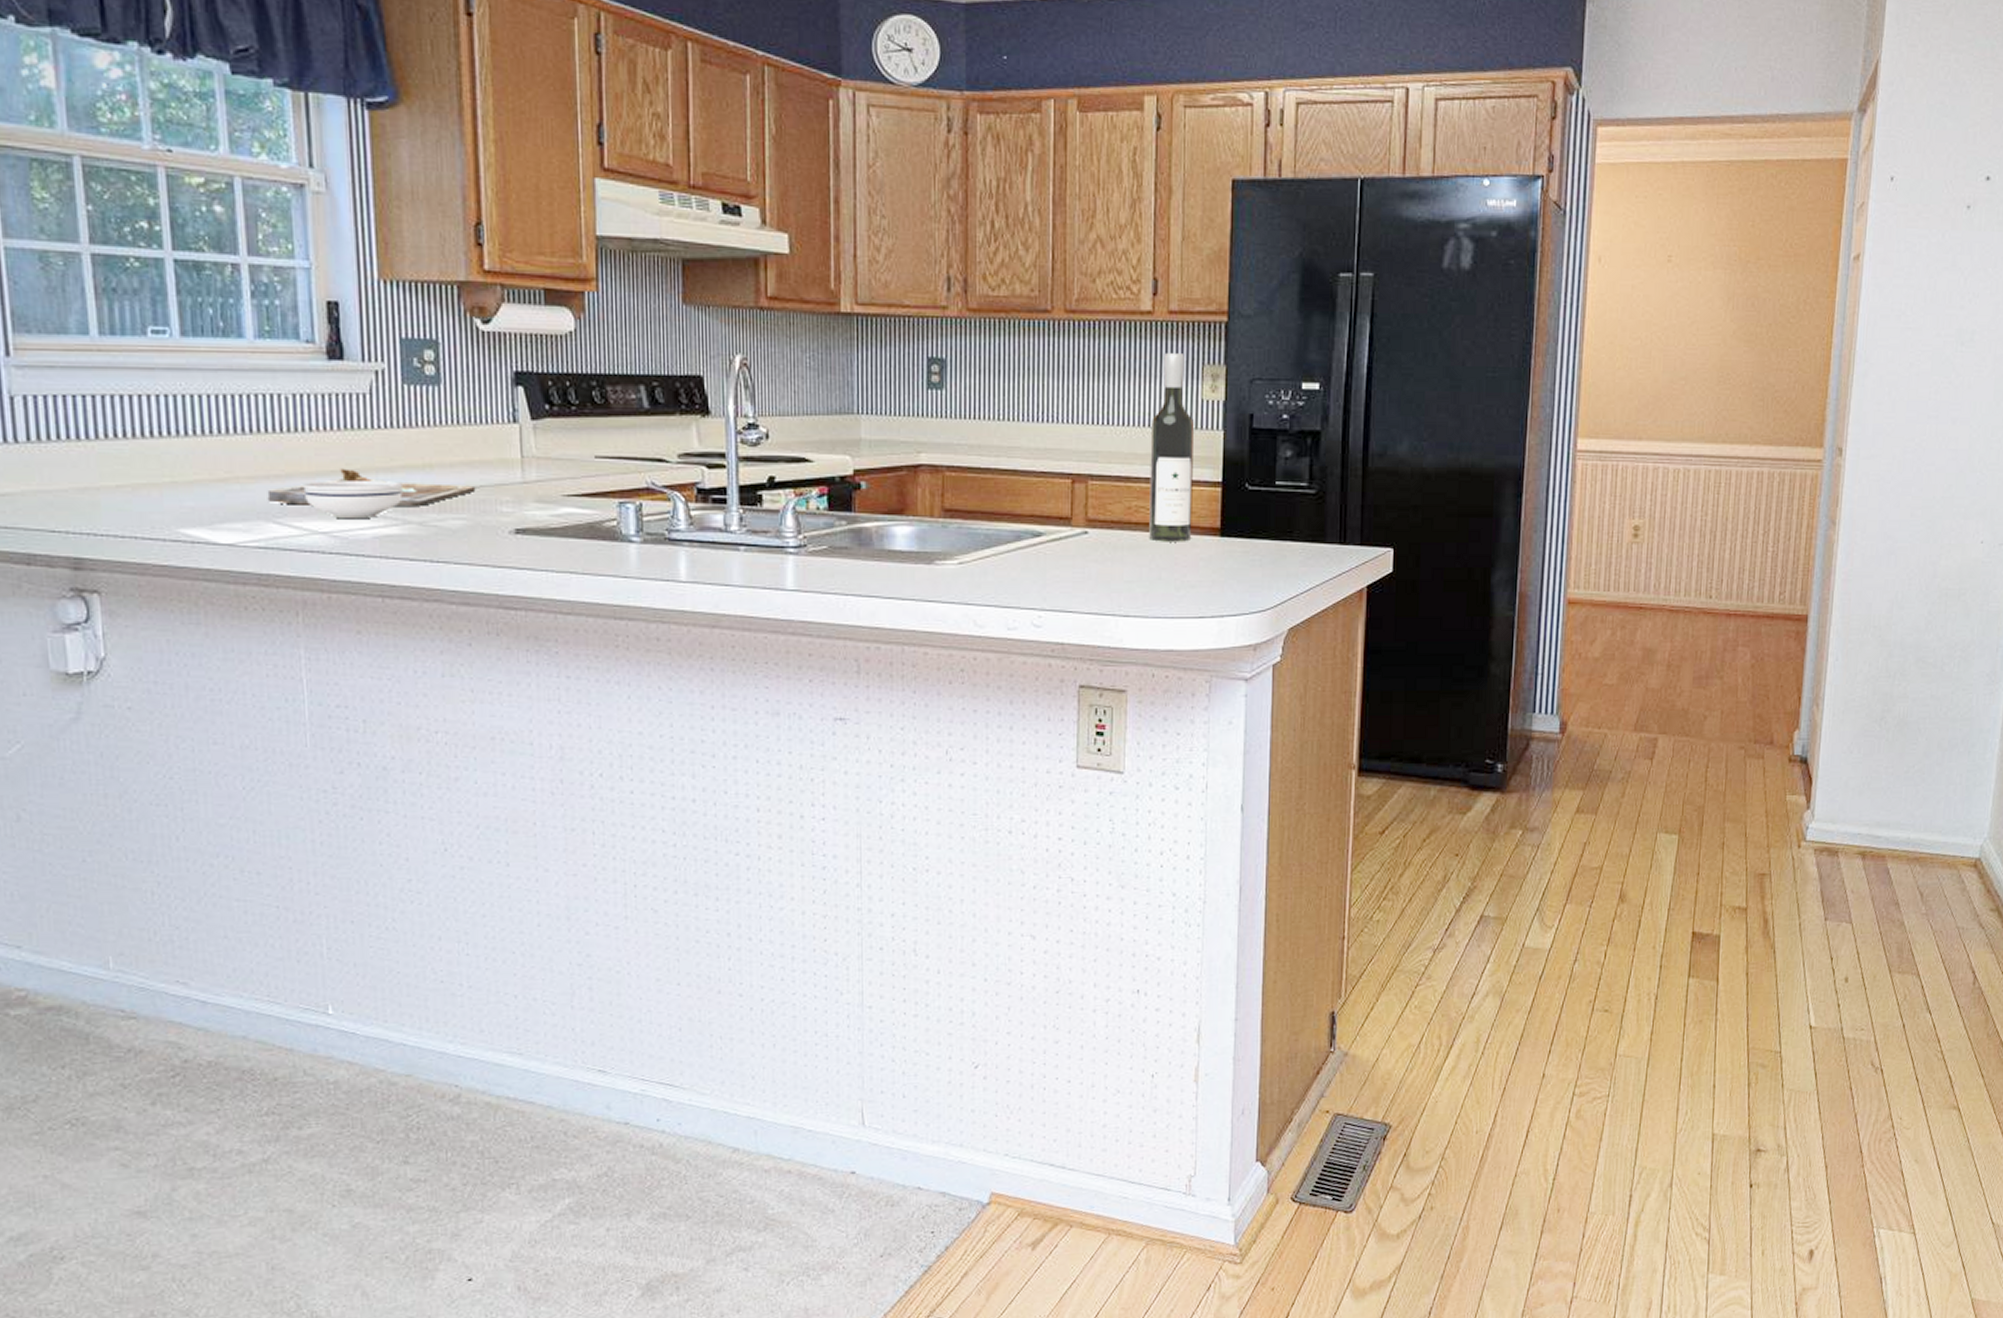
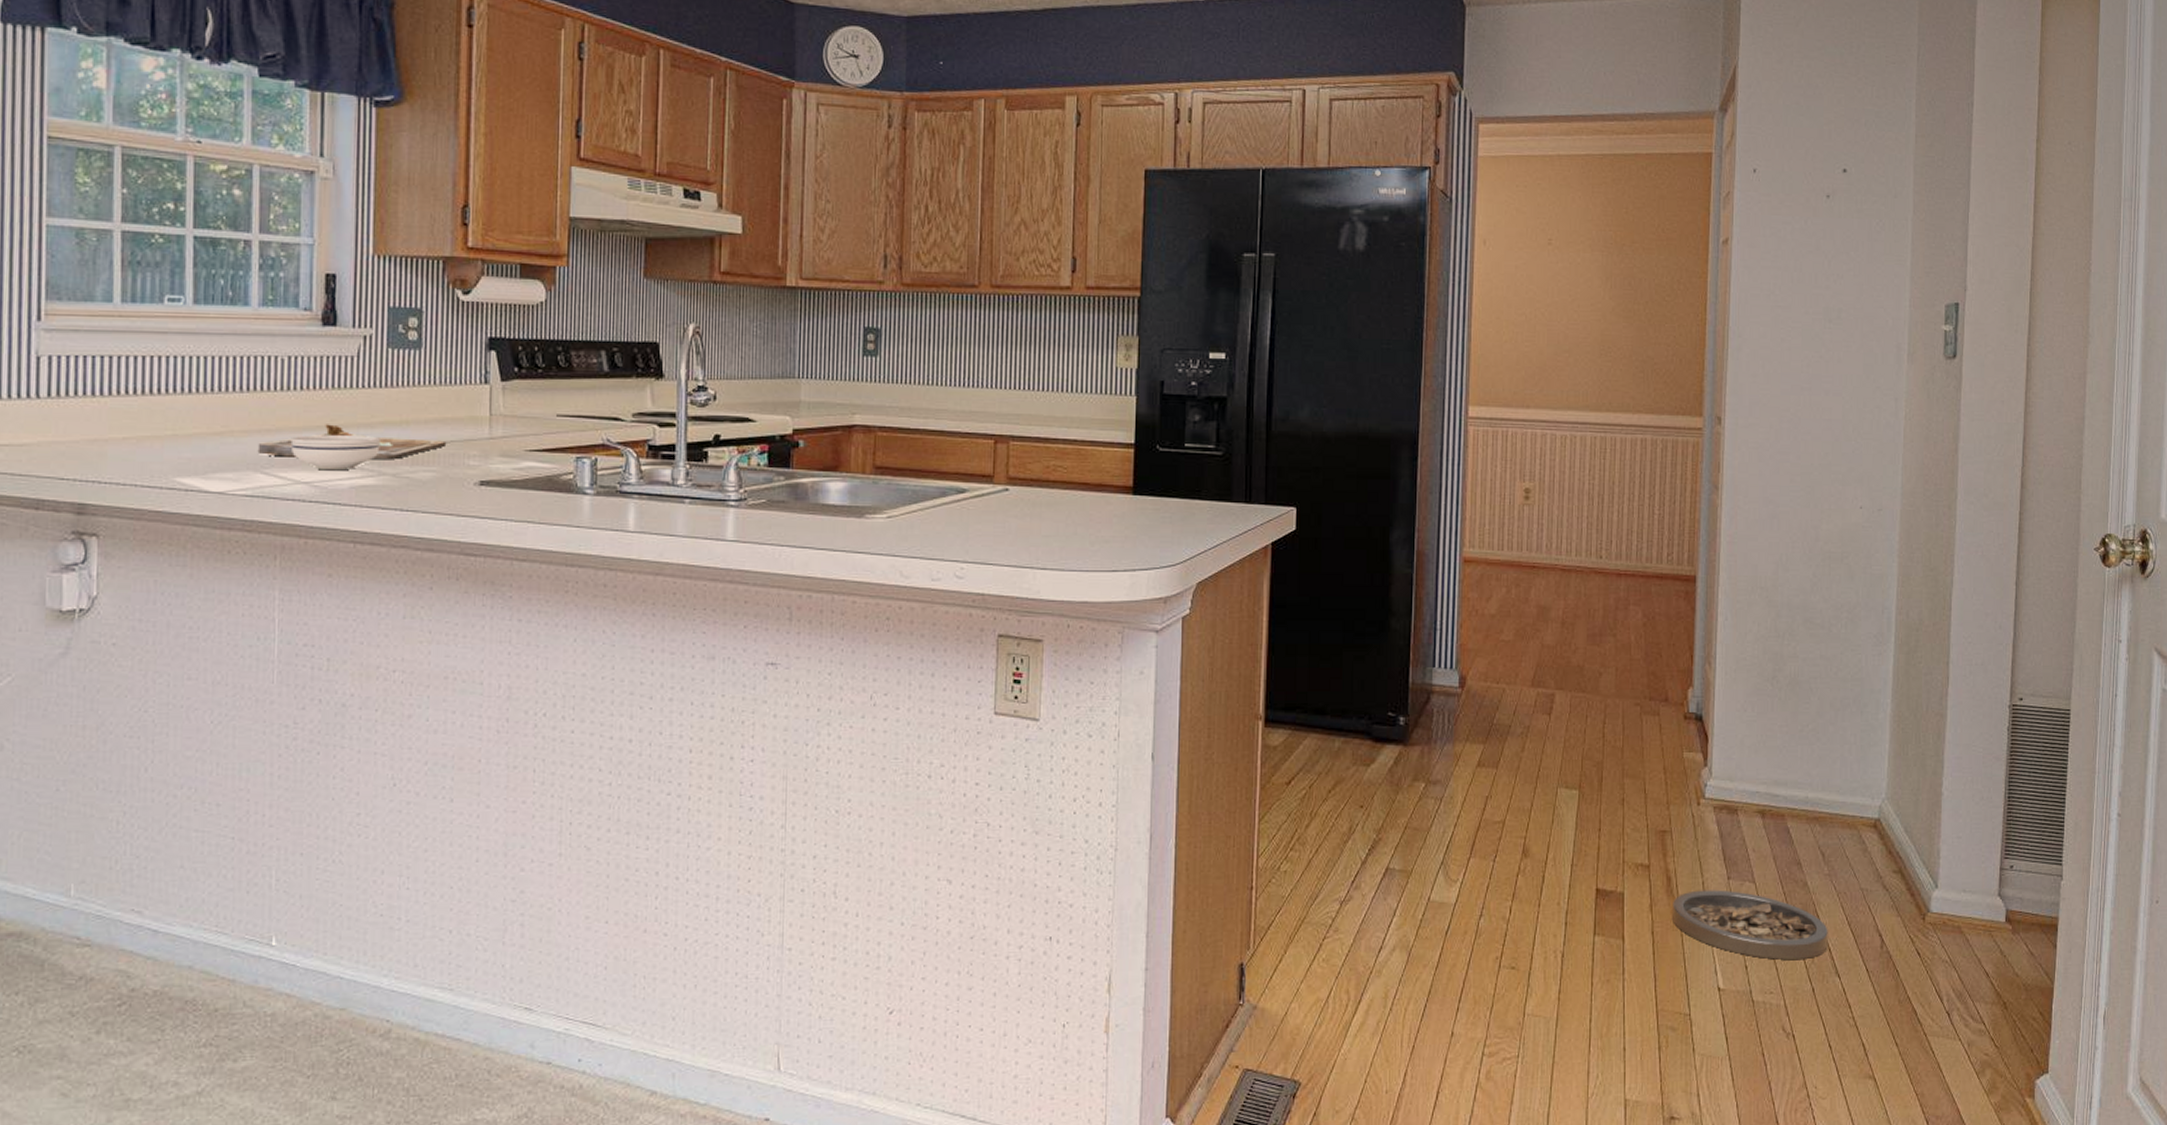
bottle: present [1149,353,1195,542] -> none [1066,325,1110,499]
pet bowl: none [1767,930,1922,998] -> present [1671,890,1828,960]

